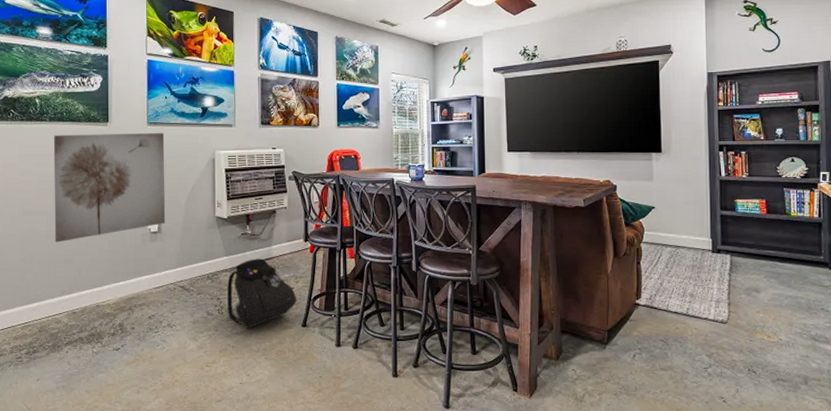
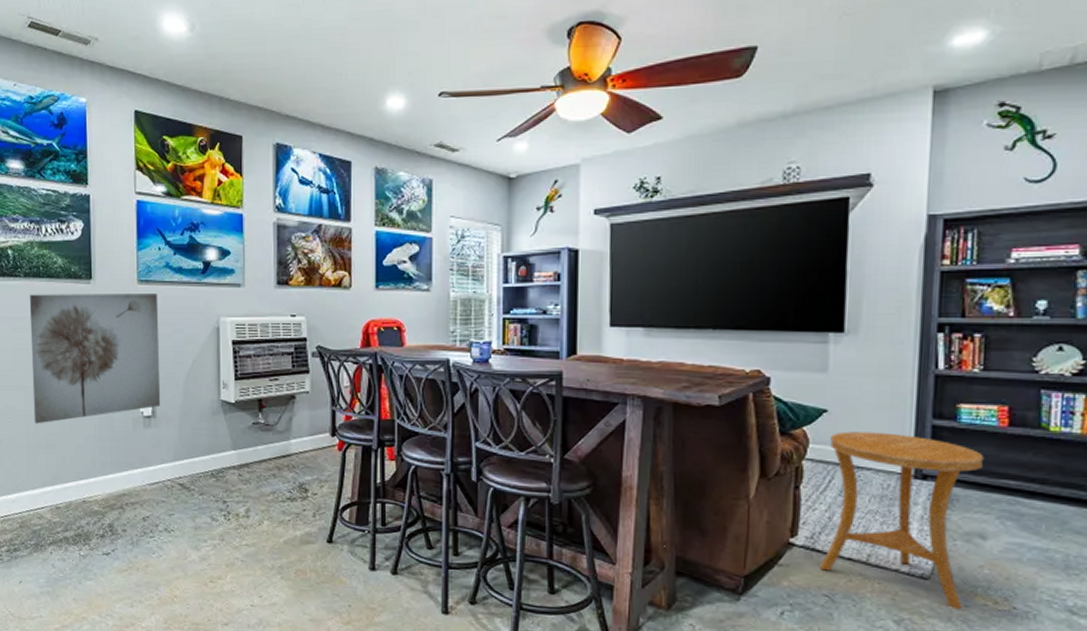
backpack: present [227,258,297,328] -> none [235,455,321,540]
side table: none [656,221,754,344] -> present [819,431,985,610]

